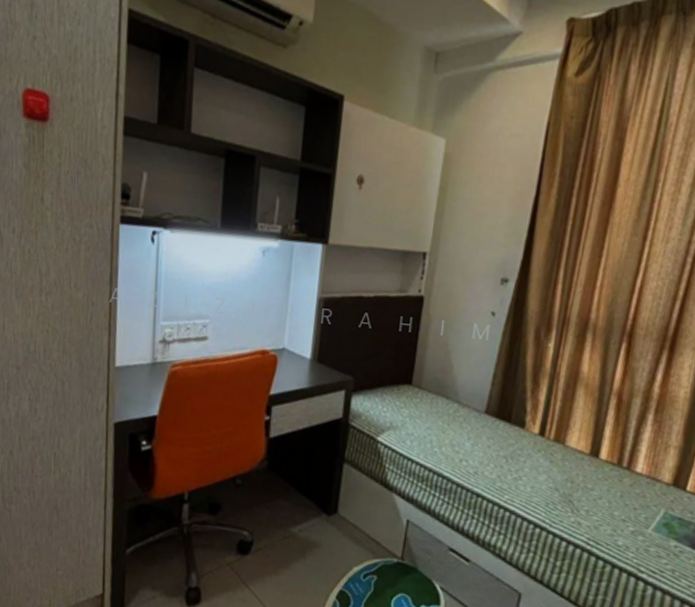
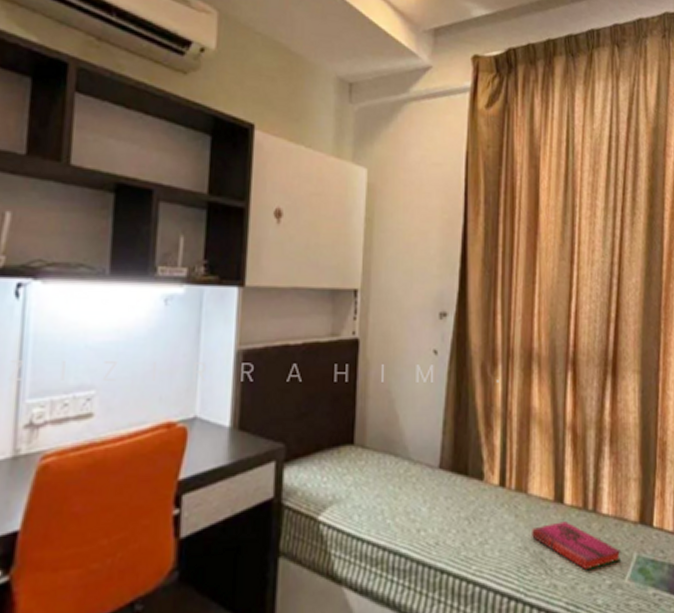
hardback book: none [564,472,648,517] -> present [532,521,620,571]

